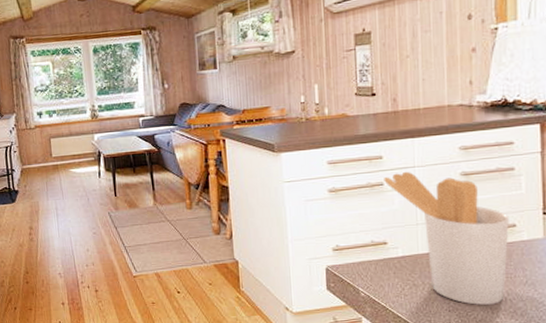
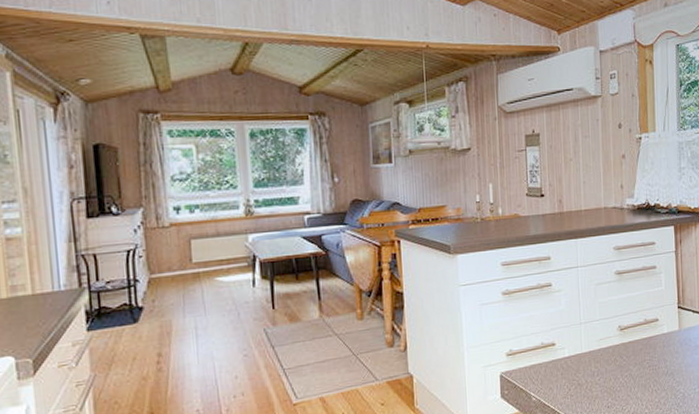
utensil holder: present [384,171,509,305] -> none [552,271,653,399]

